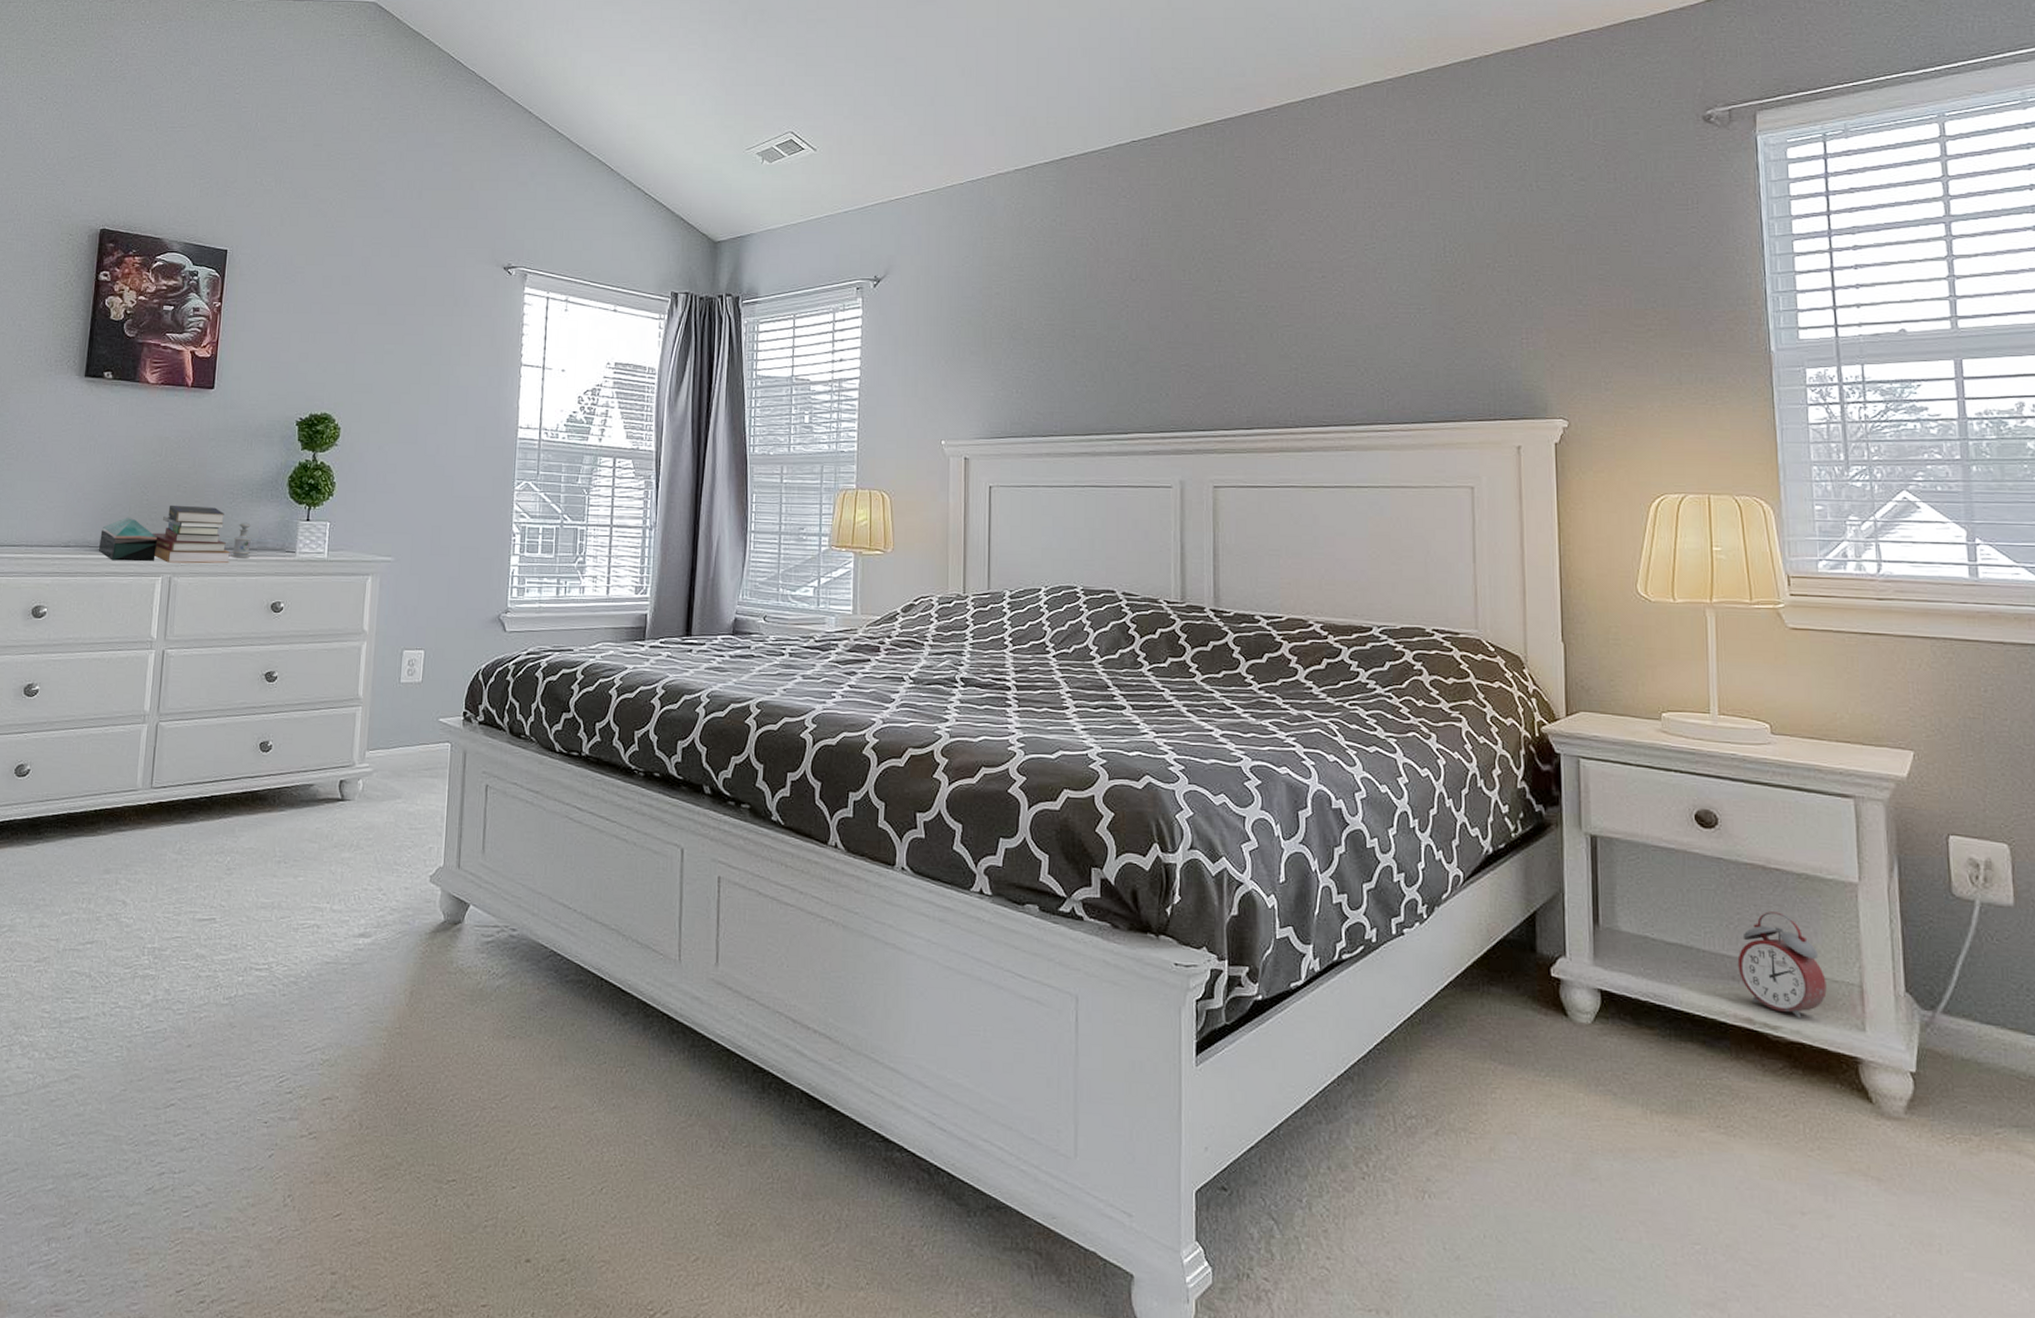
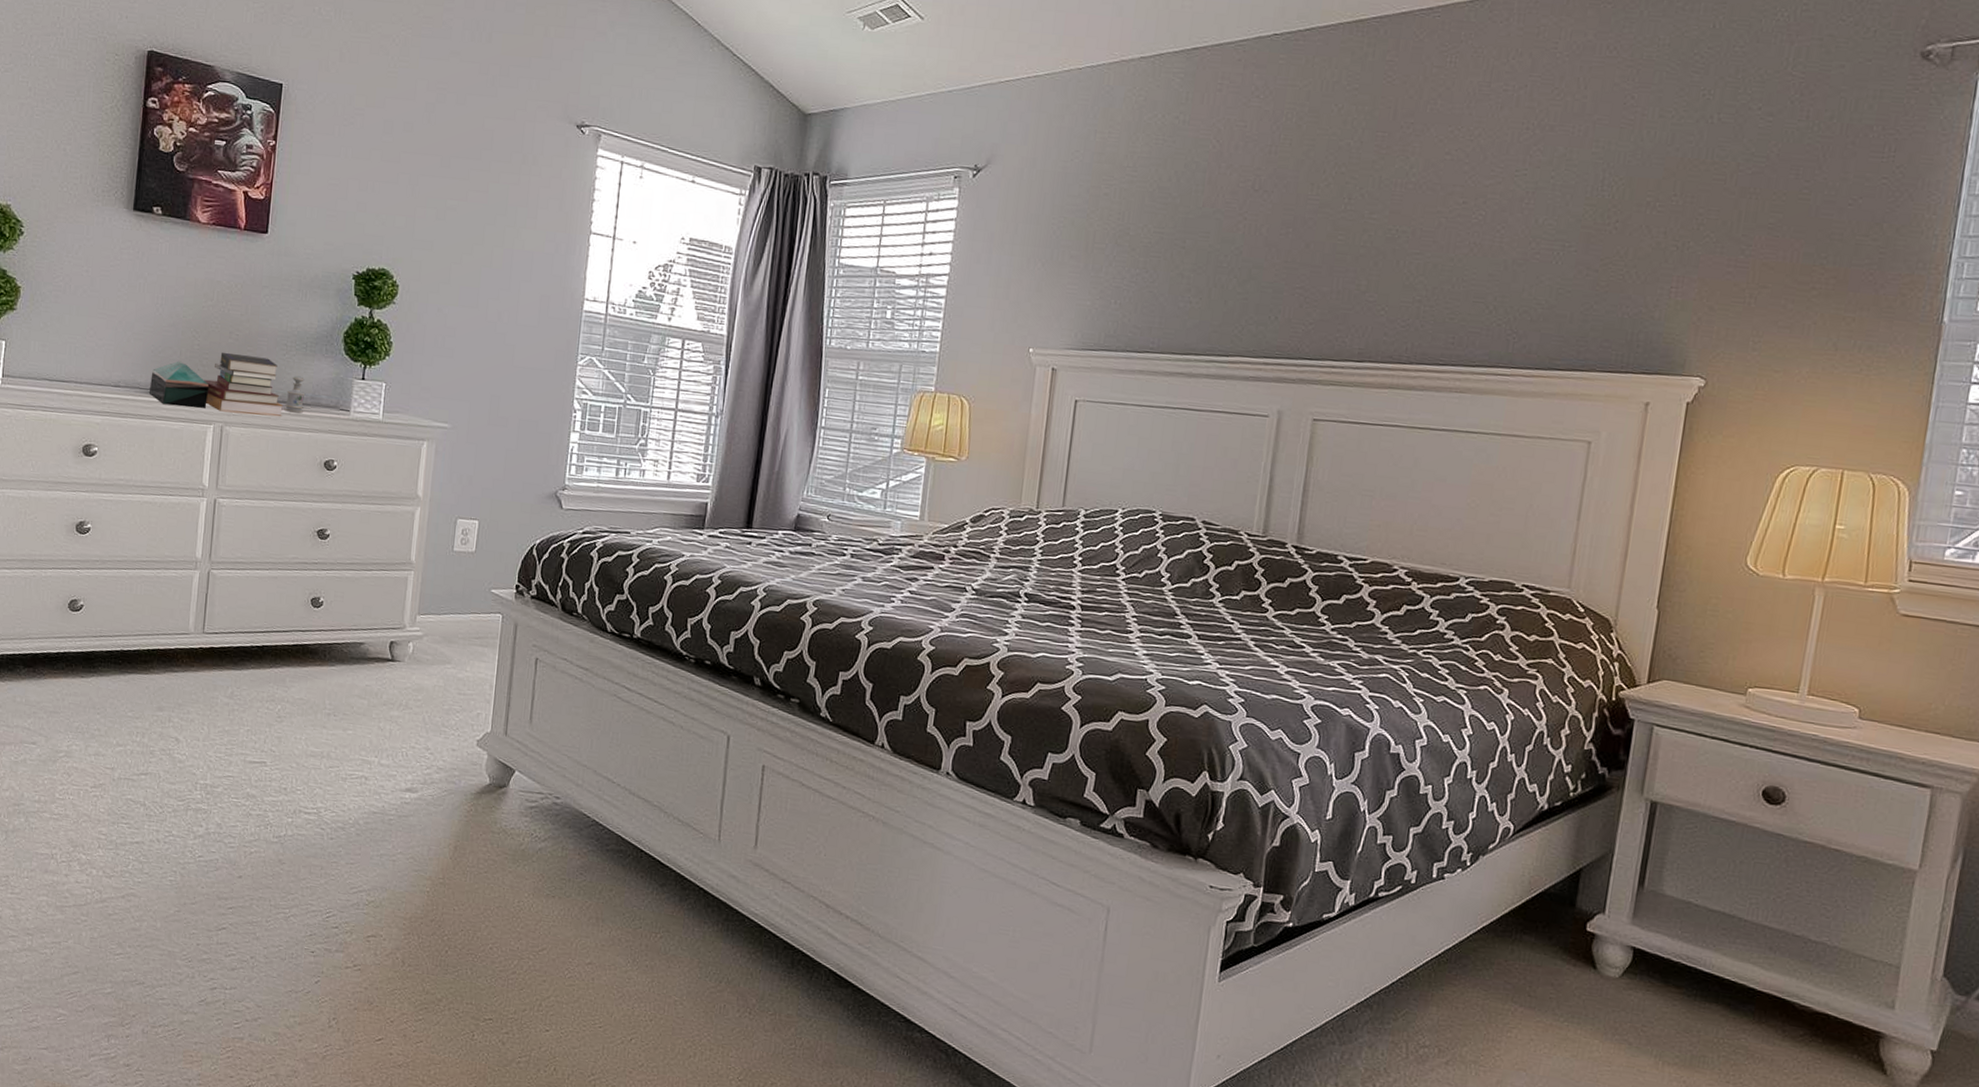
alarm clock: present [1737,911,1827,1018] -> none [1777,889,1865,992]

